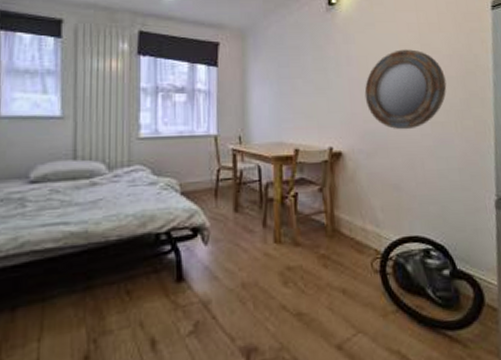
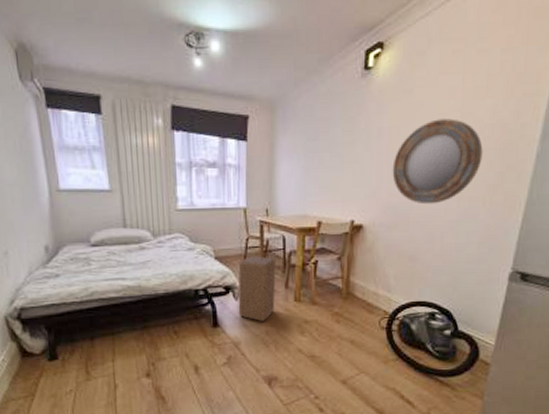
wooden block: none [208,189,252,271] -> present [238,256,276,321]

